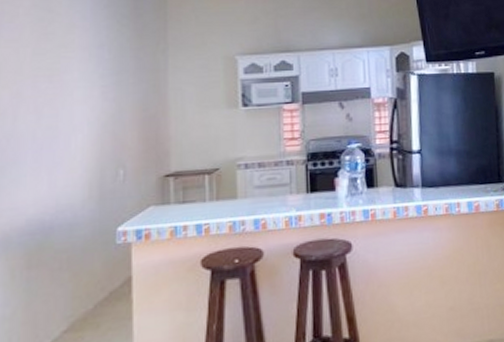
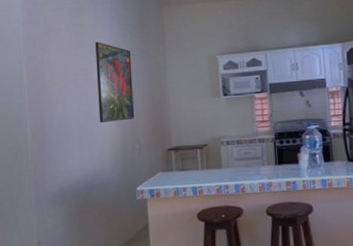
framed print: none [67,32,120,140] -> present [94,41,135,122]

